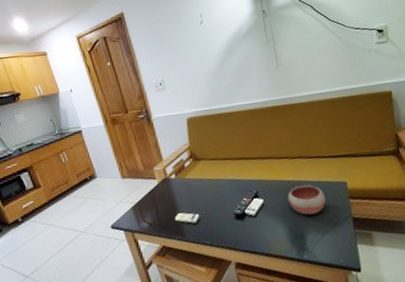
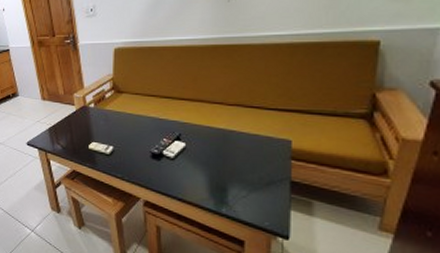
bowl: present [287,185,327,215] -> none [214,136,262,169]

